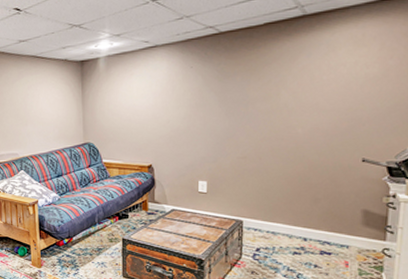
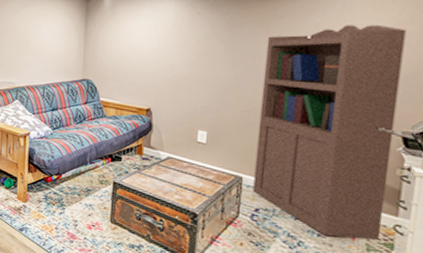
bookcase: none [253,62,387,266] -> present [252,25,407,240]

